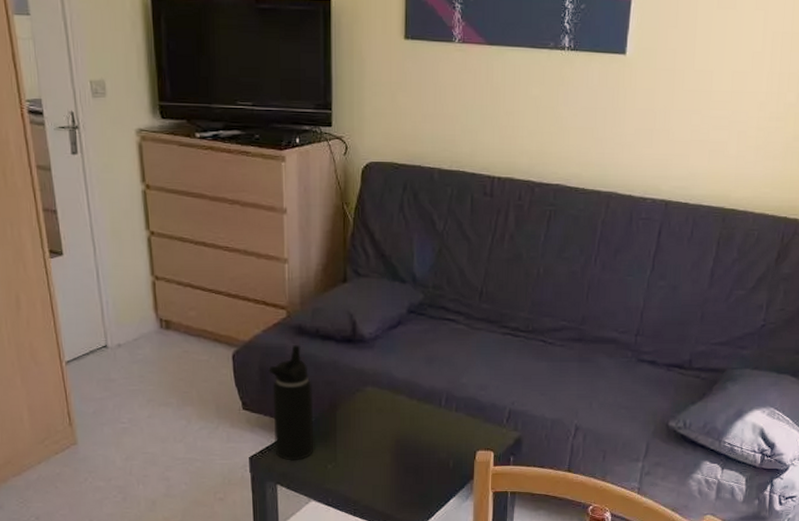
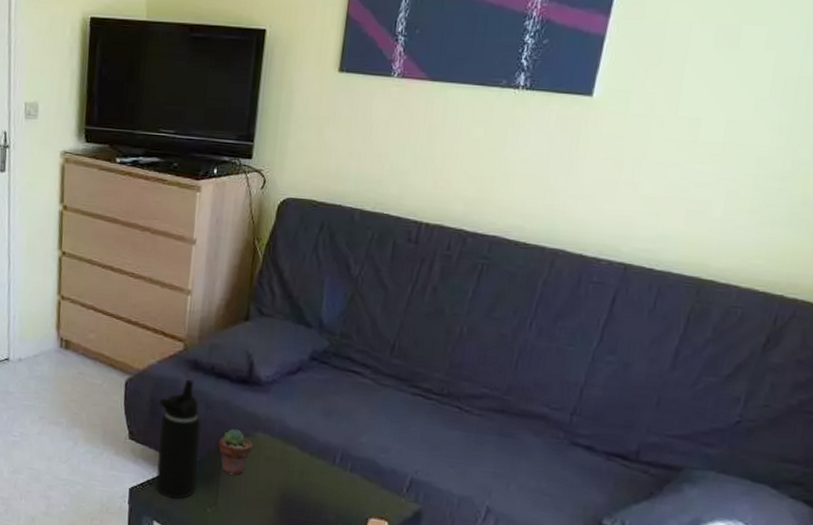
potted succulent: none [332,386,364,431] -> present [218,428,253,476]

